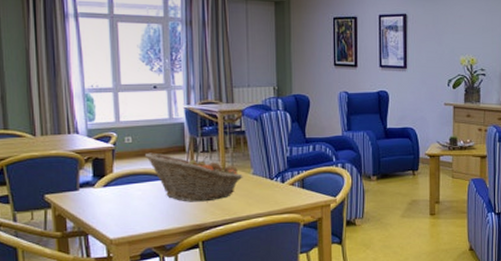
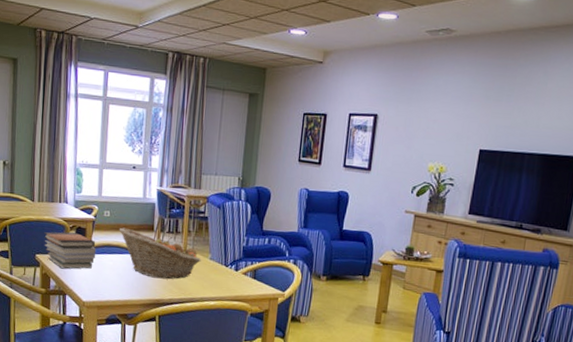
book stack: none [52,165,120,207] -> present [43,231,97,269]

